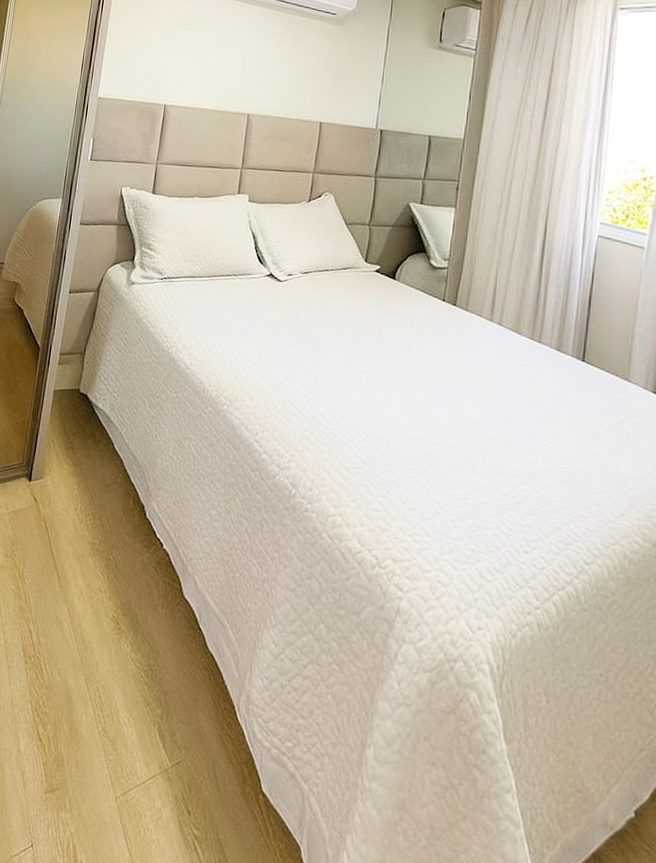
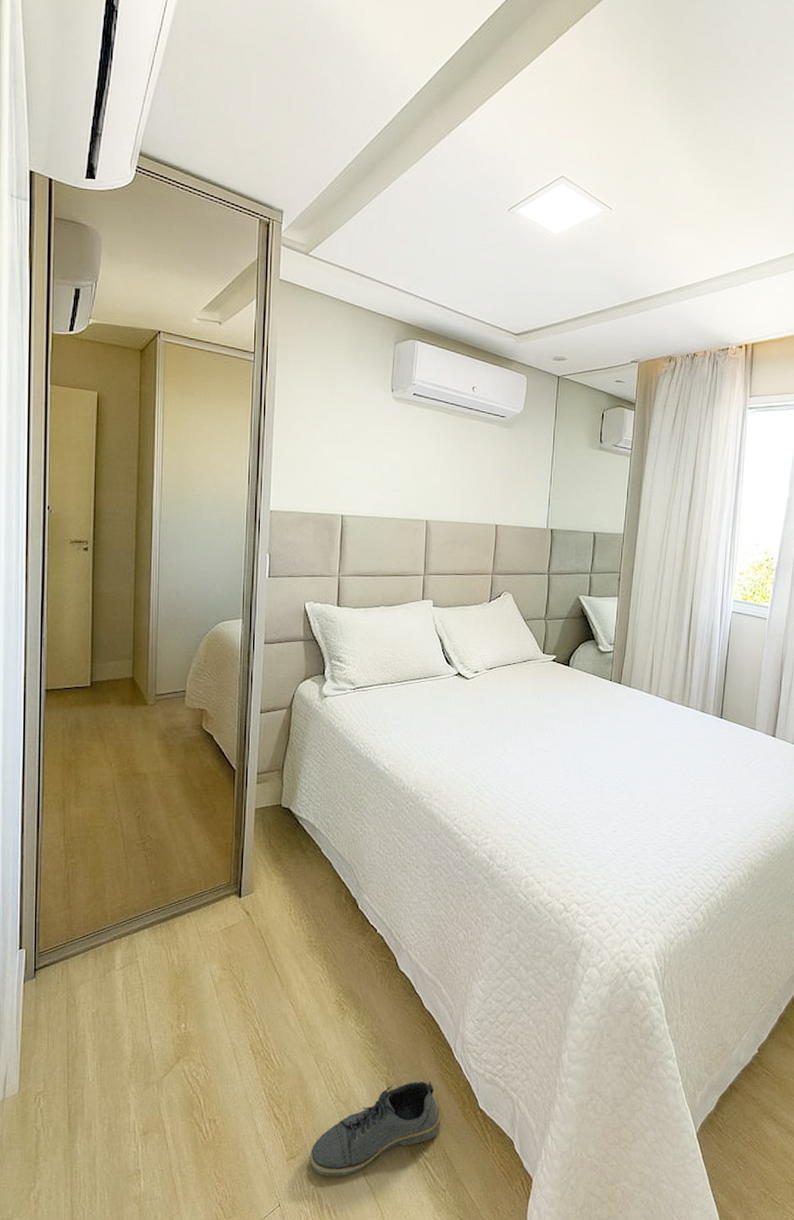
shoe: none [68,731,217,832] -> present [310,1080,441,1177]

